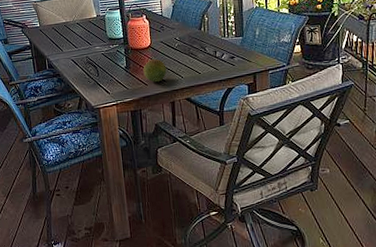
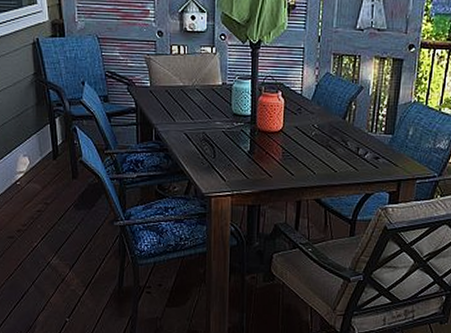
fruit: present [143,59,167,82] -> none [269,147,298,175]

